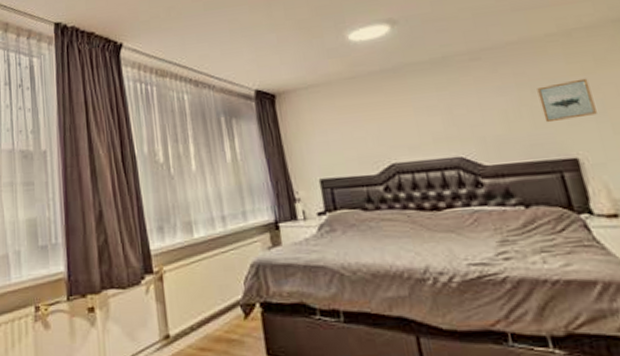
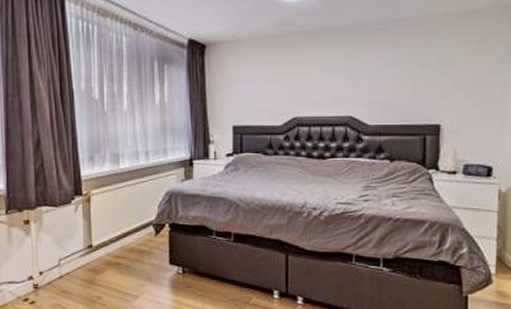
wall art: present [537,78,597,123] -> none [424,57,467,93]

